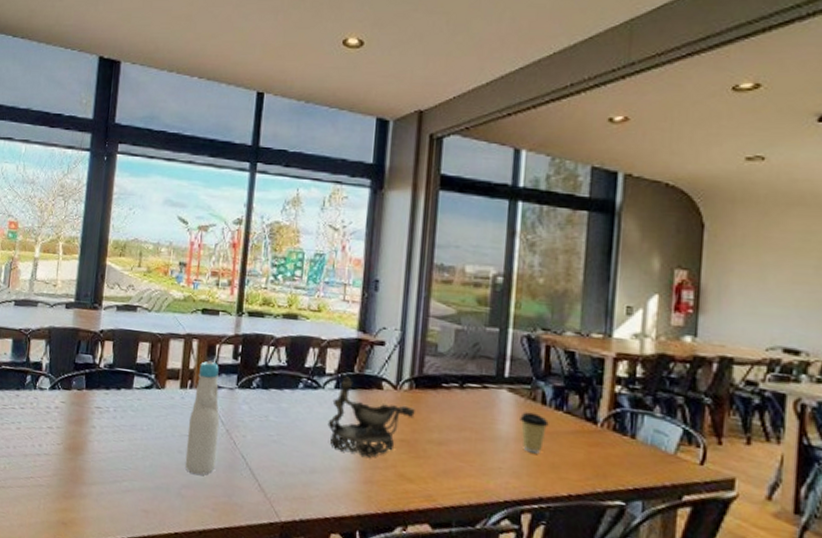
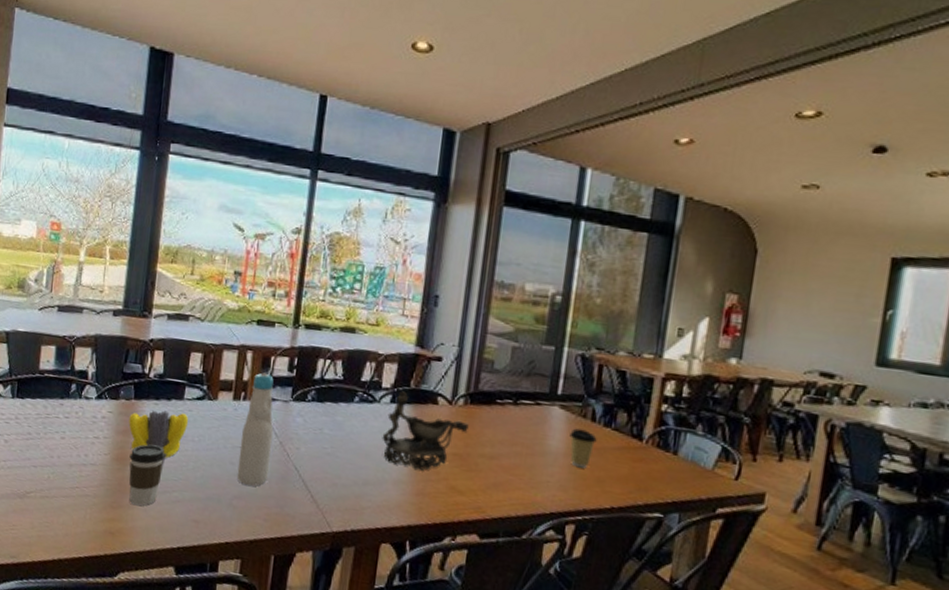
banana bunch: none [80,399,138,453] -> present [128,410,189,463]
coffee cup: none [81,433,116,496] -> present [129,444,166,506]

